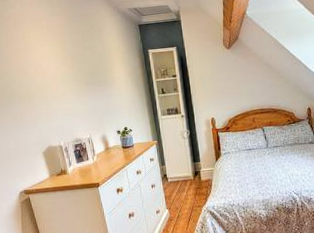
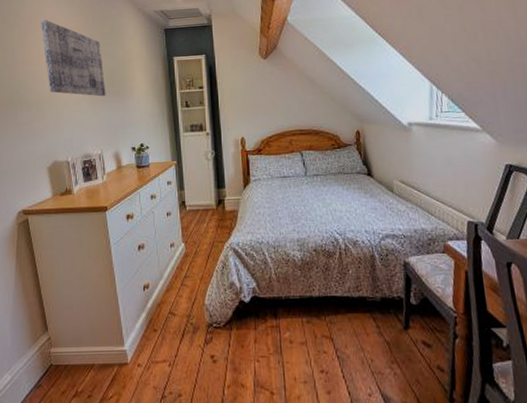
wall art: none [24,18,90,88] -> present [41,19,106,97]

